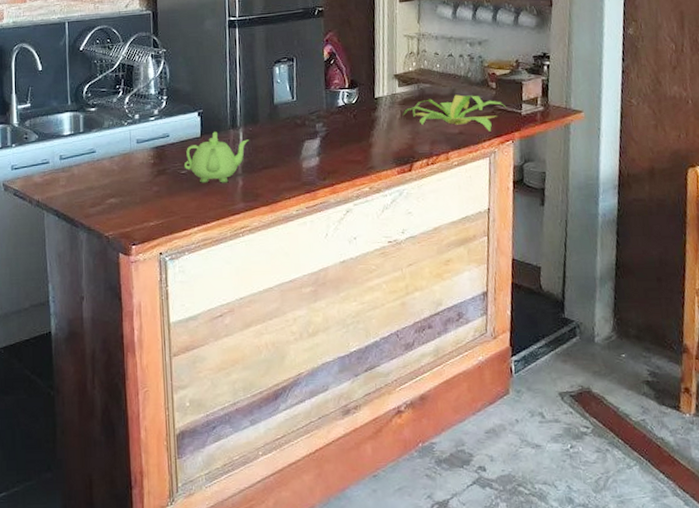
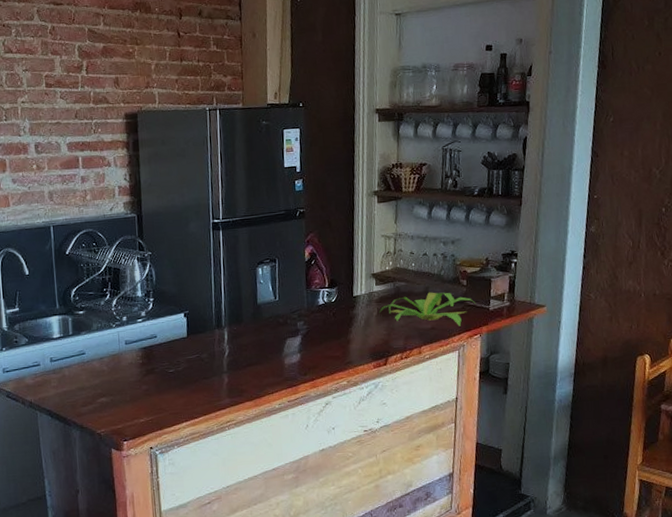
teapot: present [183,132,250,183] -> none [171,332,235,381]

